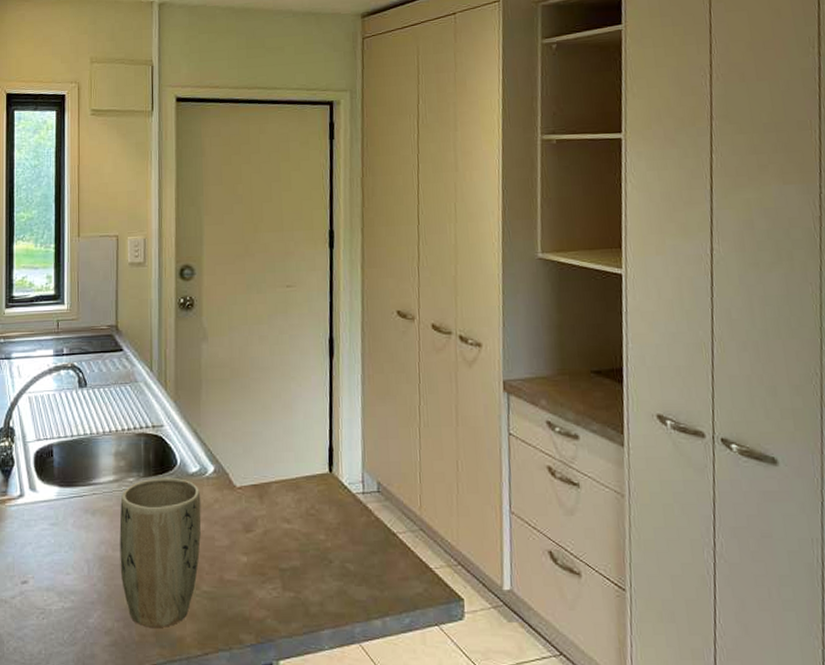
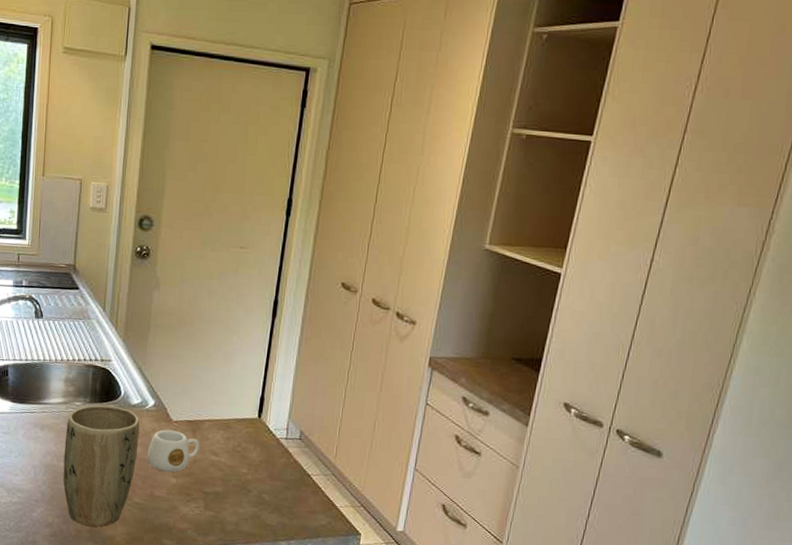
mug: none [212,498,269,550] -> present [147,429,199,473]

